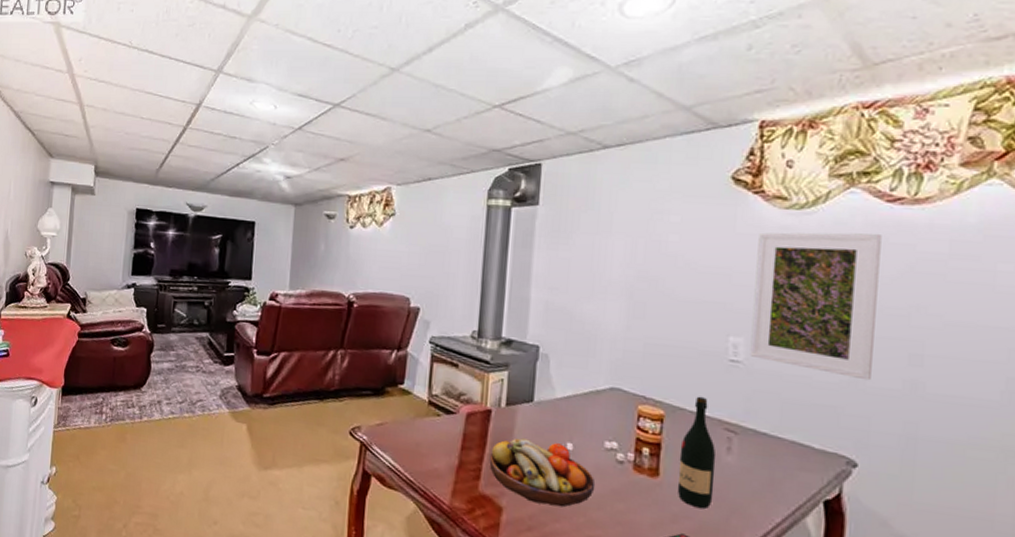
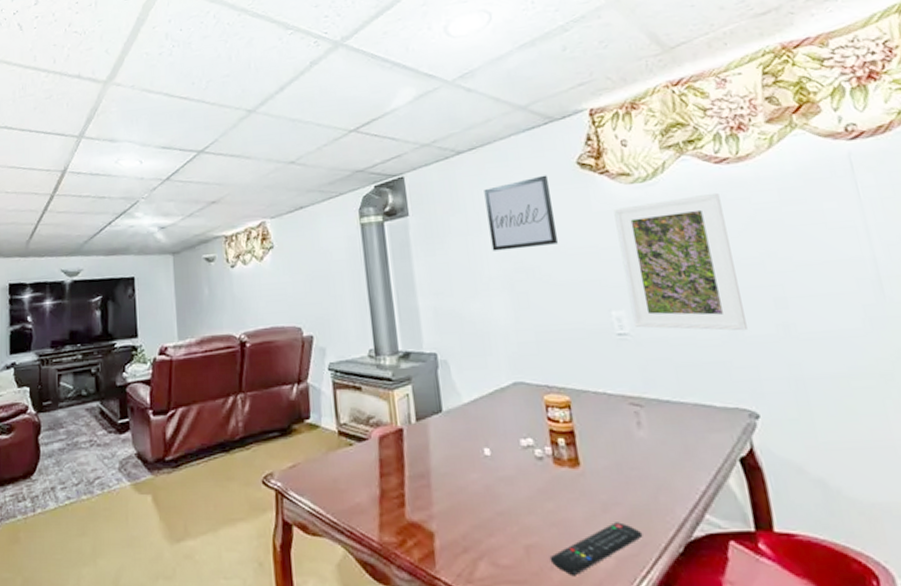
fruit bowl: present [489,438,596,507] -> none [410,451,522,520]
wall art: none [618,185,695,259] -> present [484,175,558,251]
wine bottle: present [677,396,717,509] -> none [592,375,637,492]

